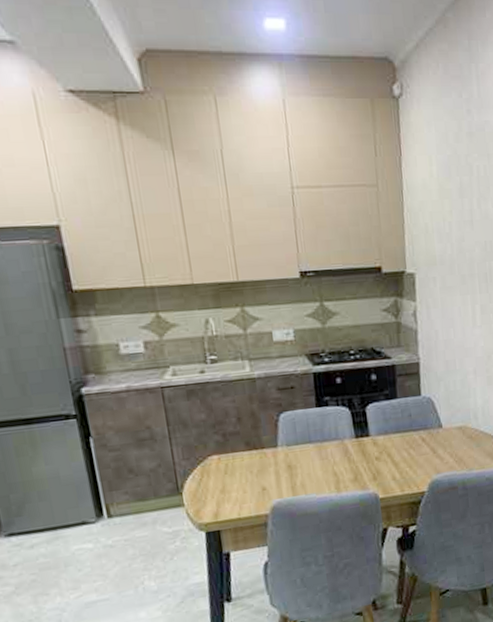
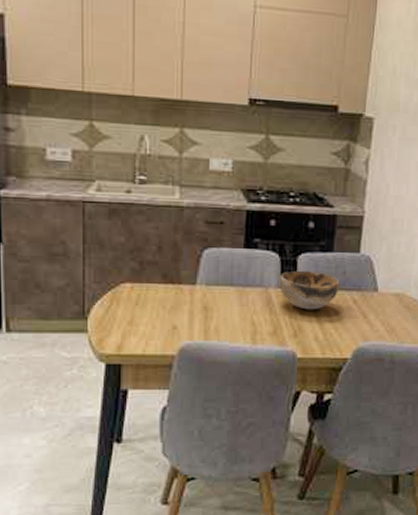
decorative bowl: none [352,418,408,454] -> present [279,270,340,310]

